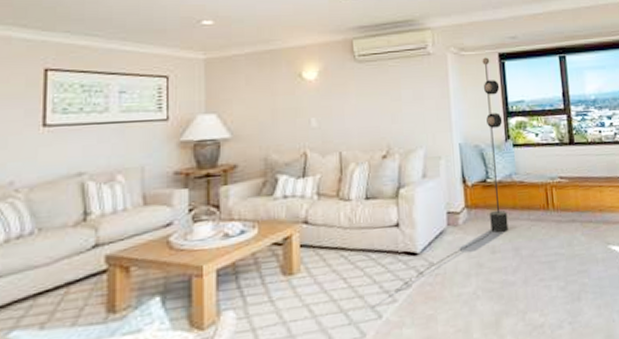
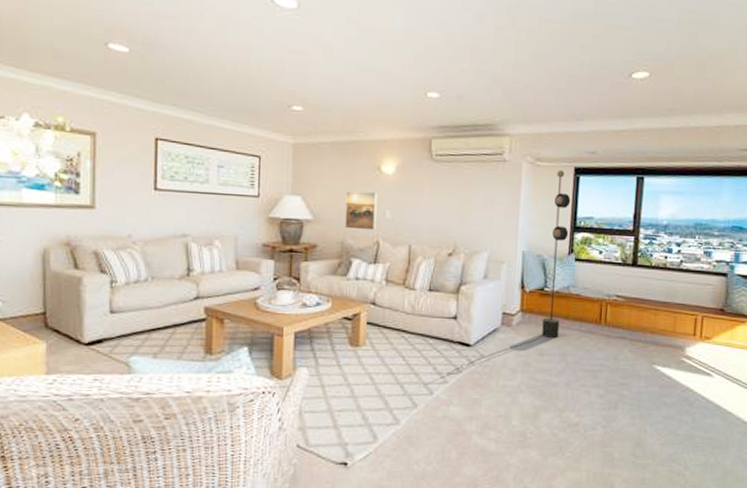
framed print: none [266,99,301,143] -> present [344,191,377,230]

